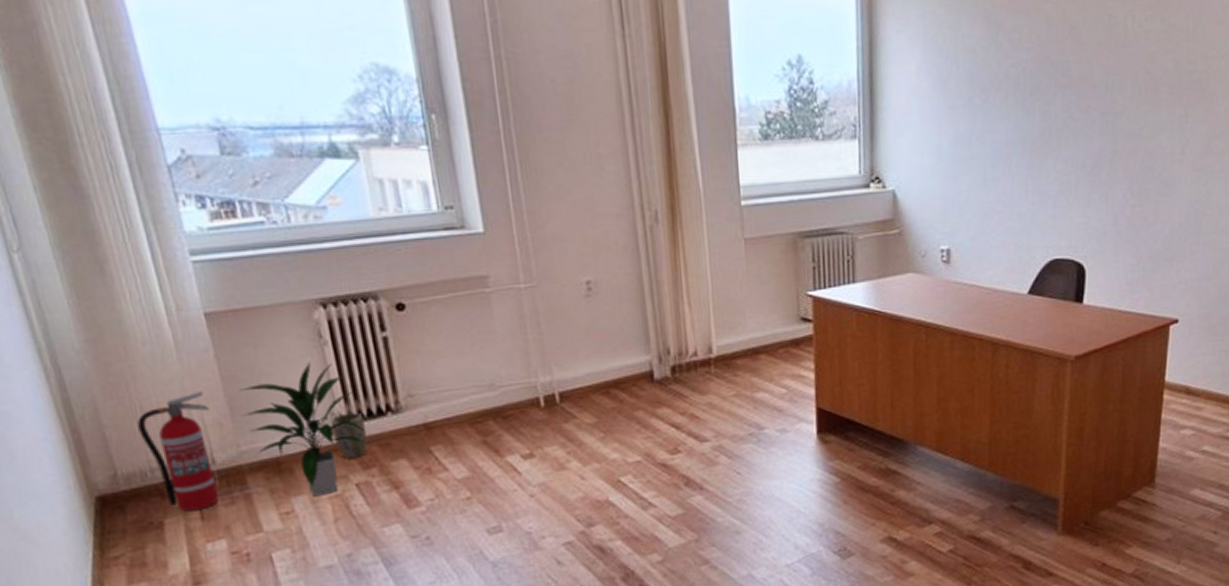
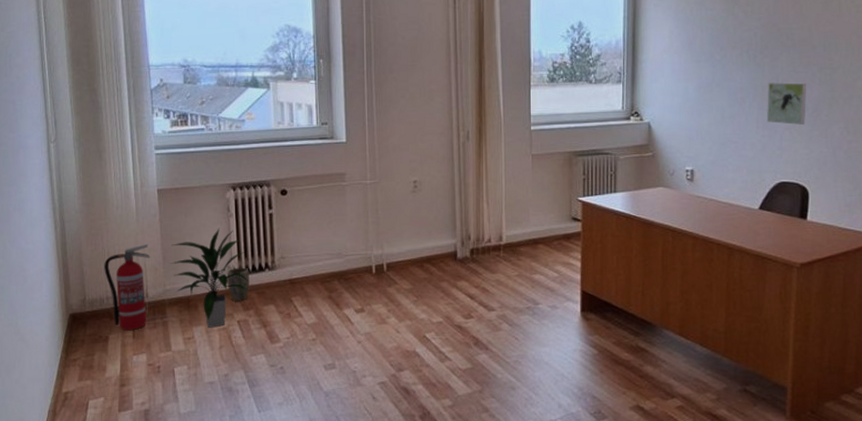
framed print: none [1037,133,1085,187] -> present [766,82,807,125]

